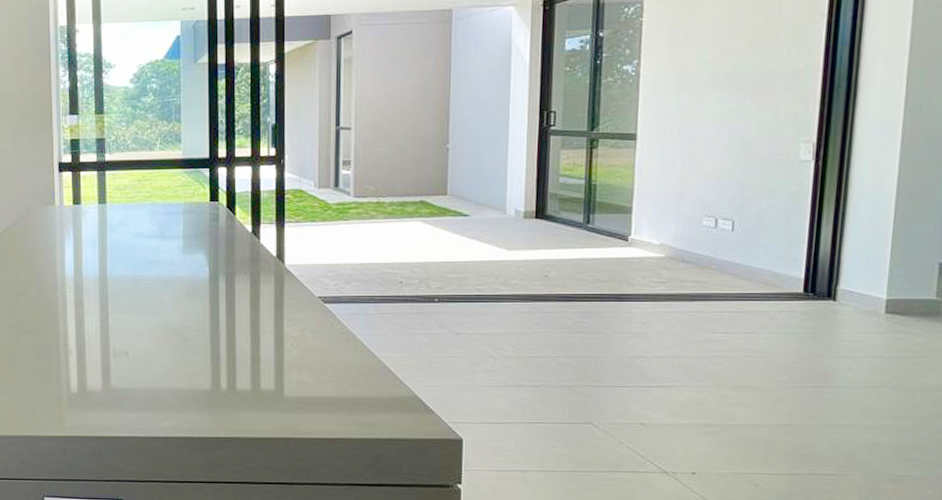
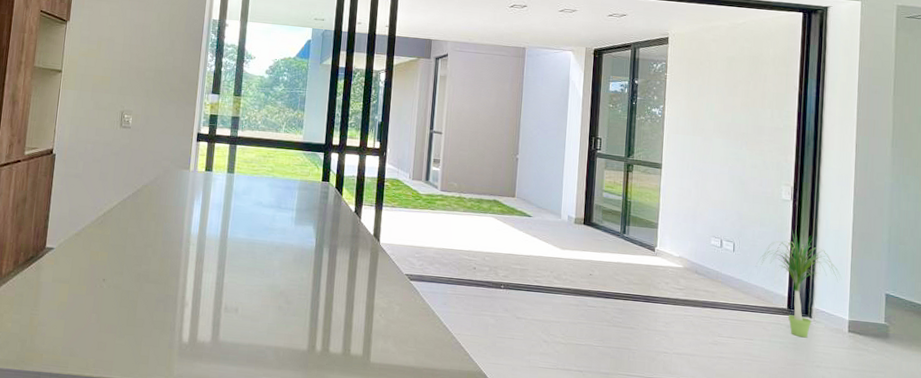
potted plant: none [763,196,878,325] -> present [756,230,840,338]

